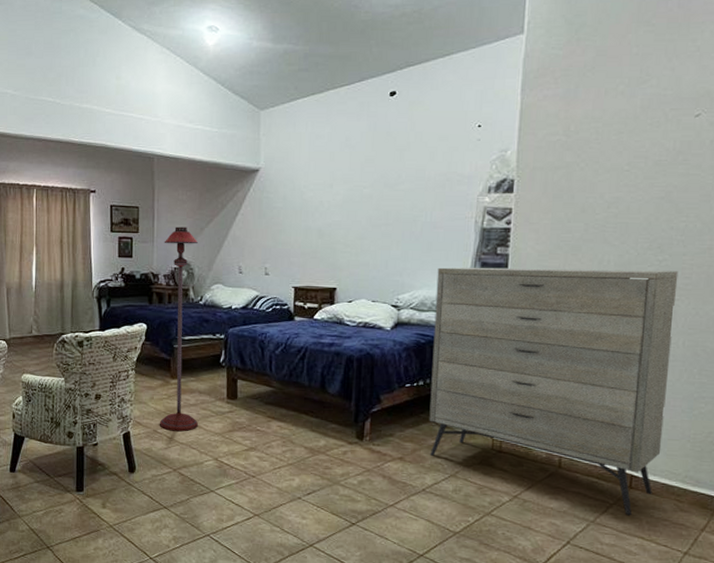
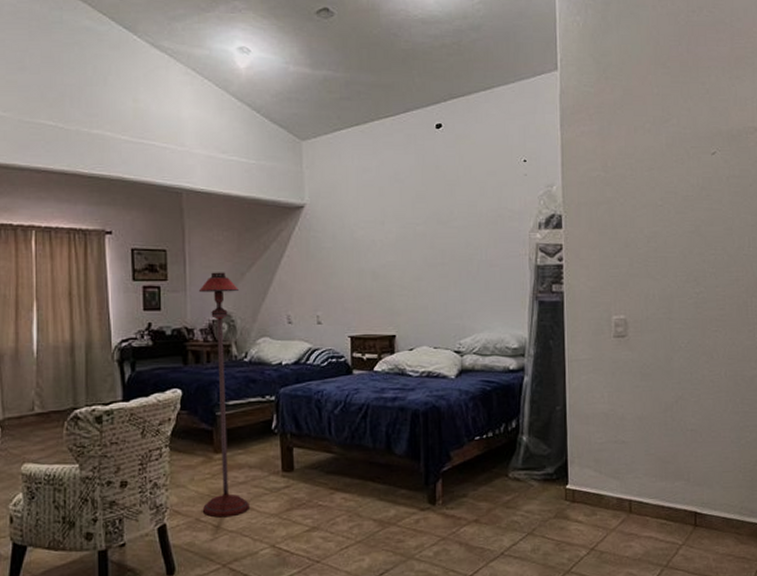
dresser: present [429,267,679,516] -> none [497,303,718,555]

